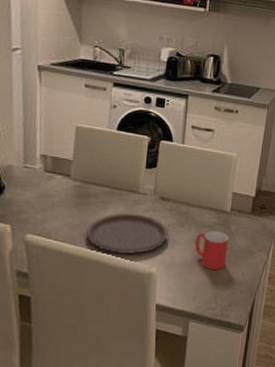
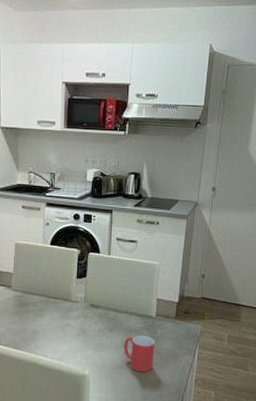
plate: present [85,213,169,254] -> none [25,319,99,357]

